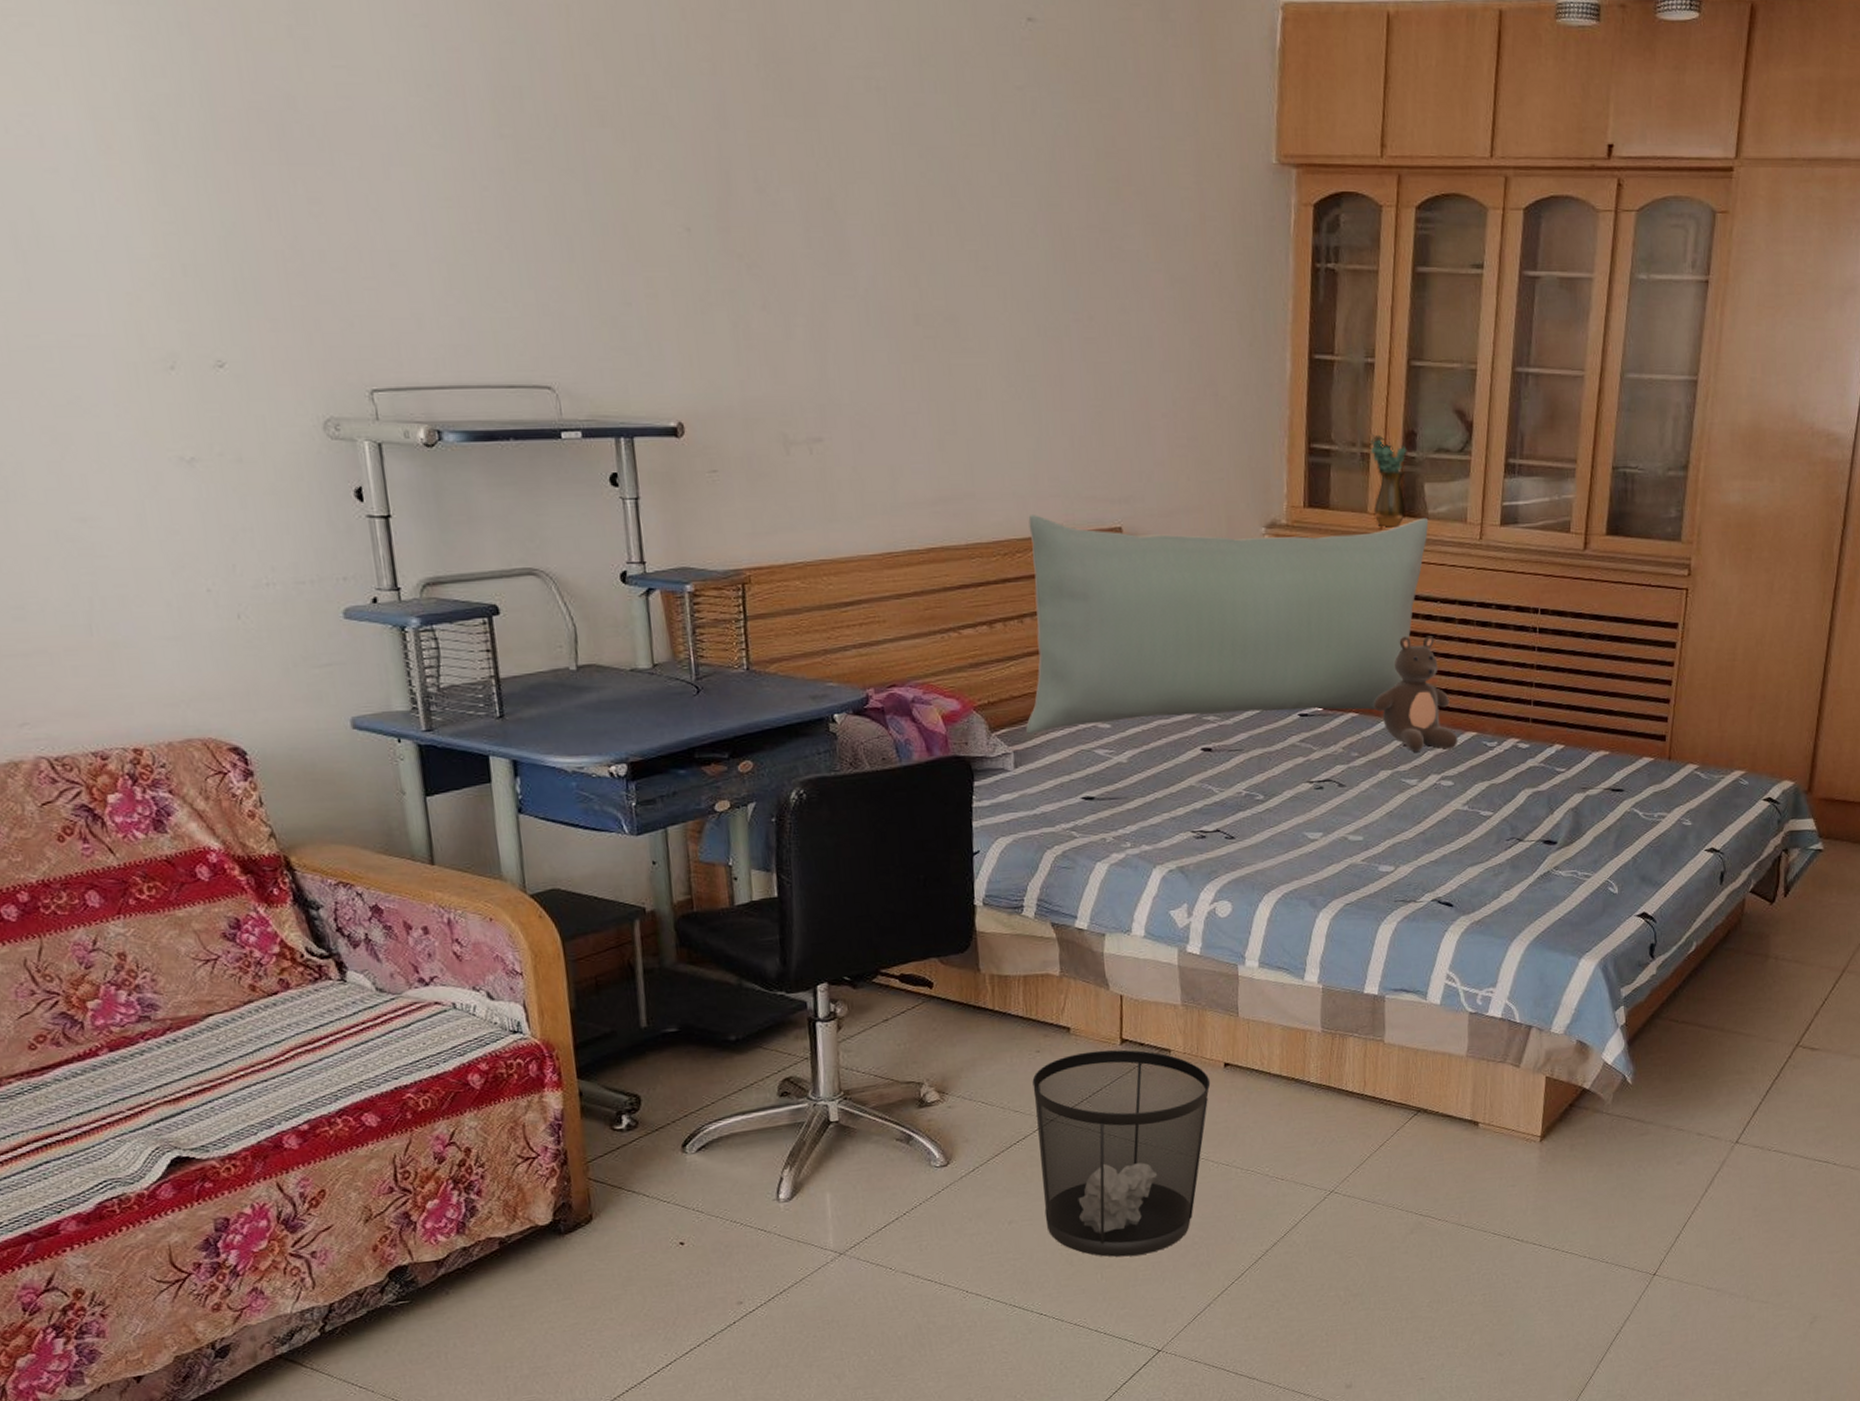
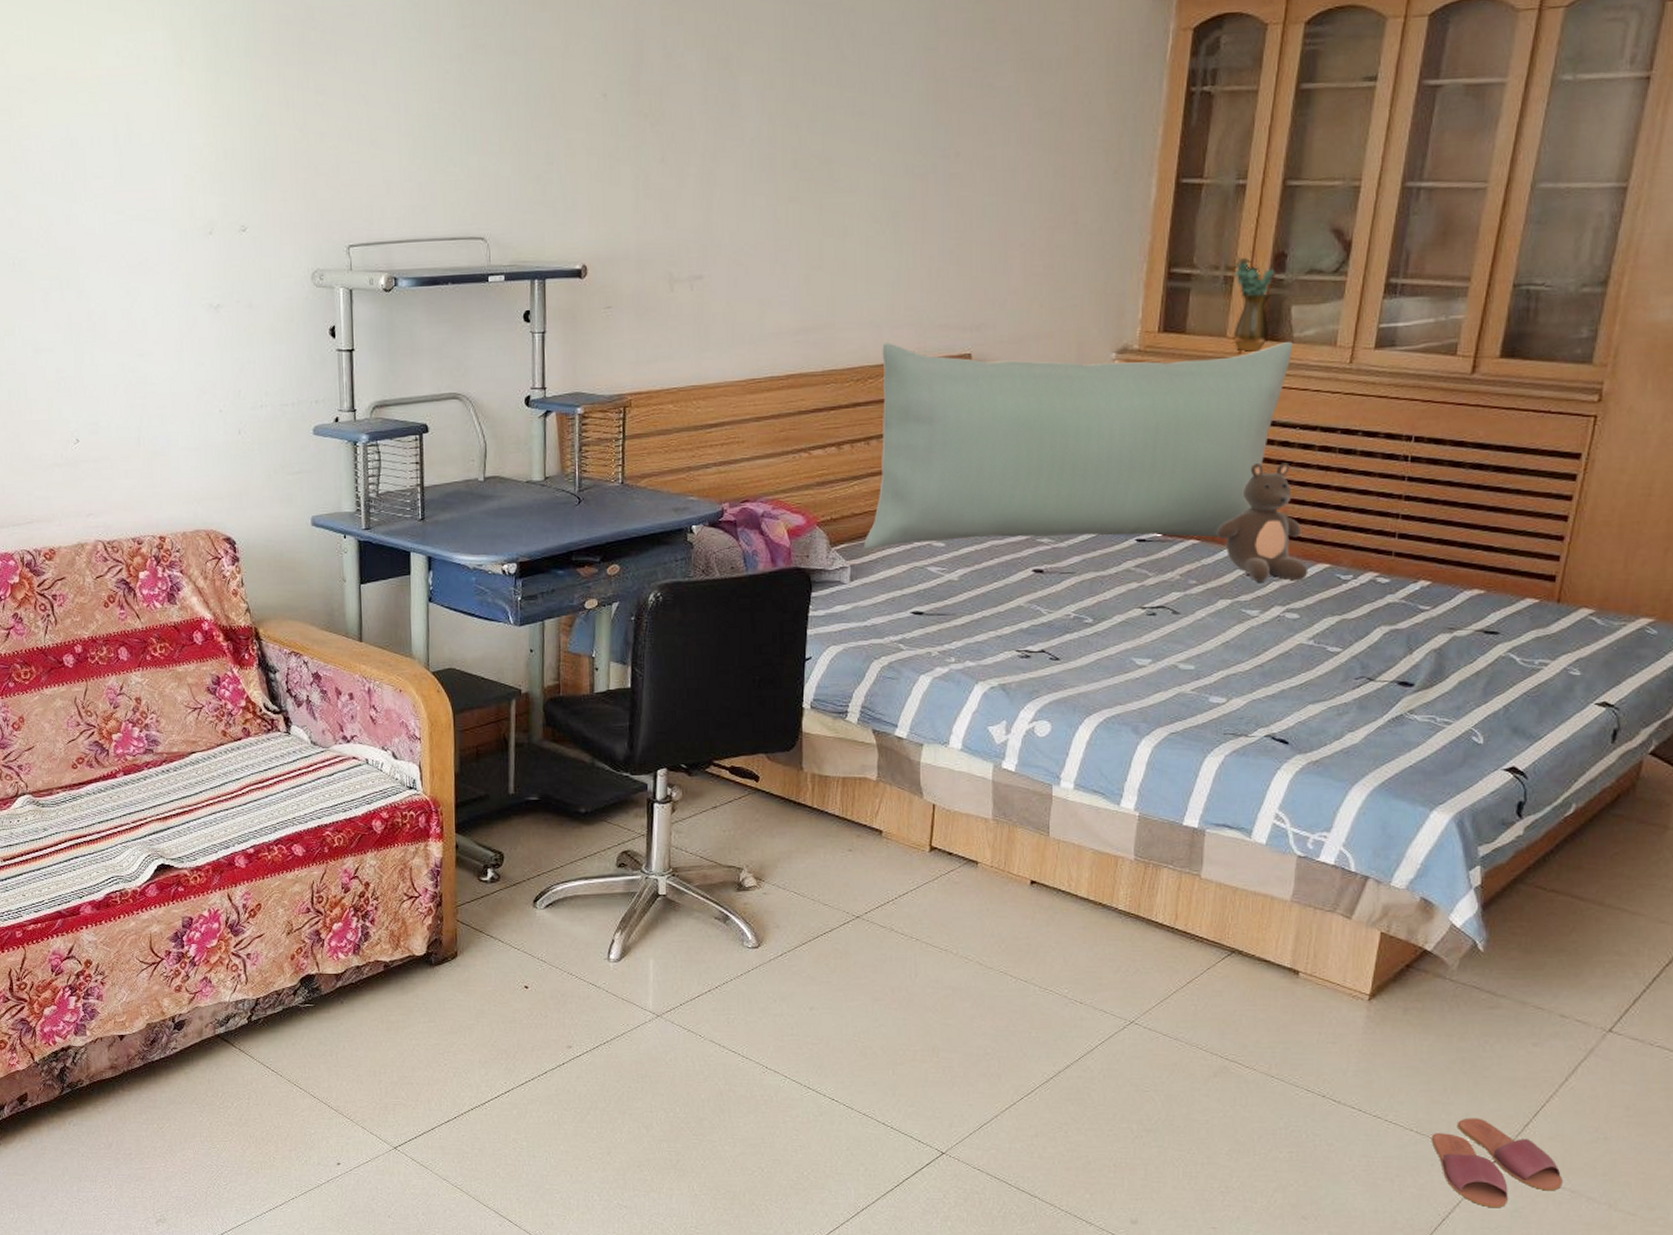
waste bin: present [1032,1049,1211,1257] -> none [843,855,1015,1057]
slippers: none [1602,1236,1709,1317] -> present [1432,1118,1563,1208]

